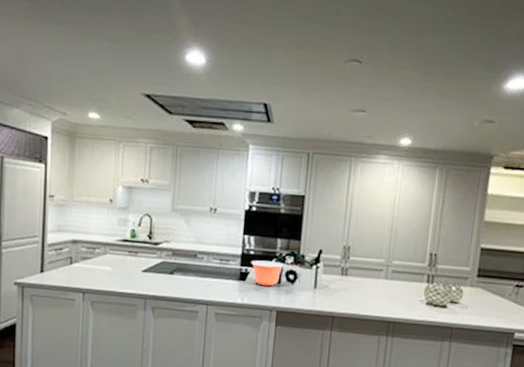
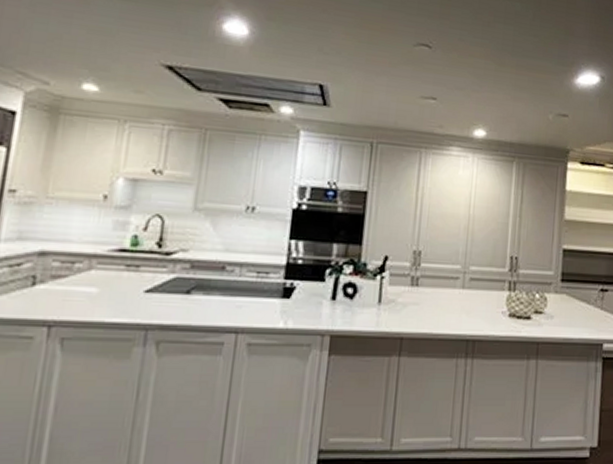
mixing bowl: present [251,260,284,287] -> none [298,271,341,305]

